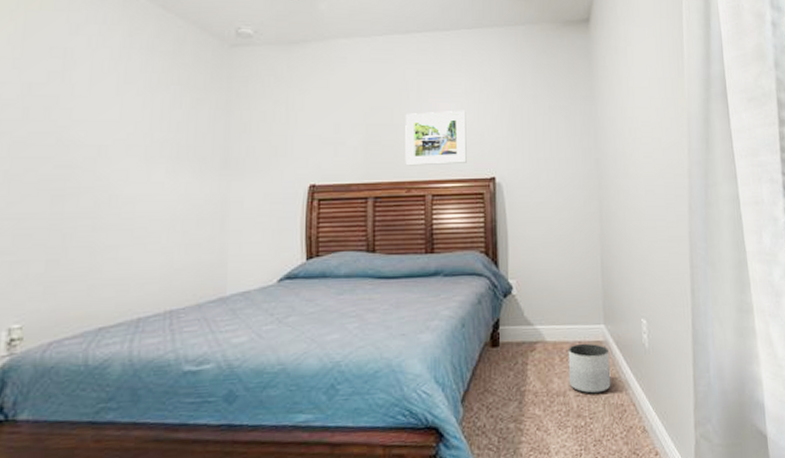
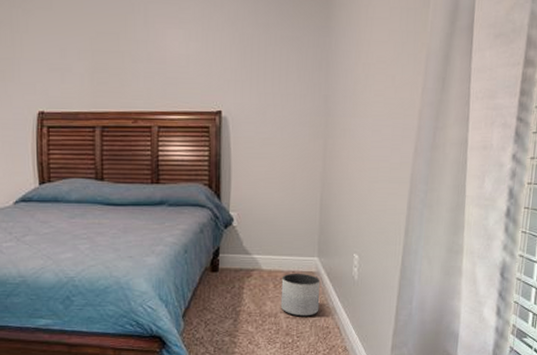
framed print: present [405,110,467,166] -> none [132,38,194,96]

